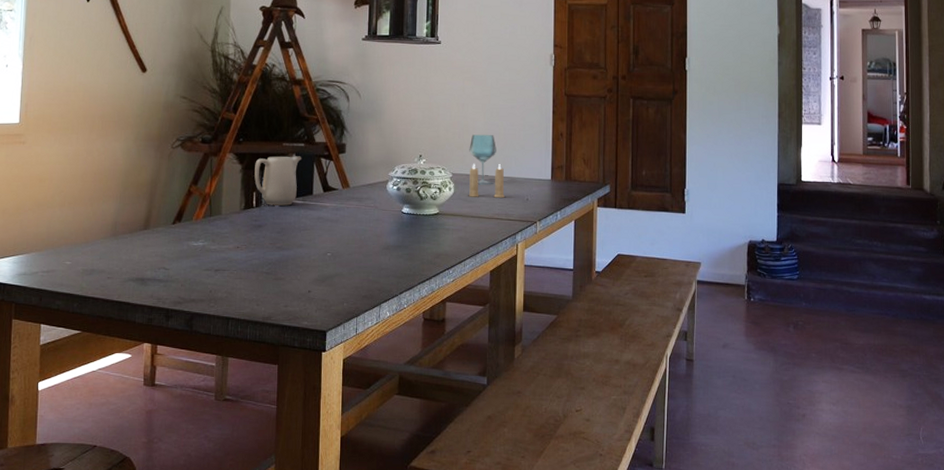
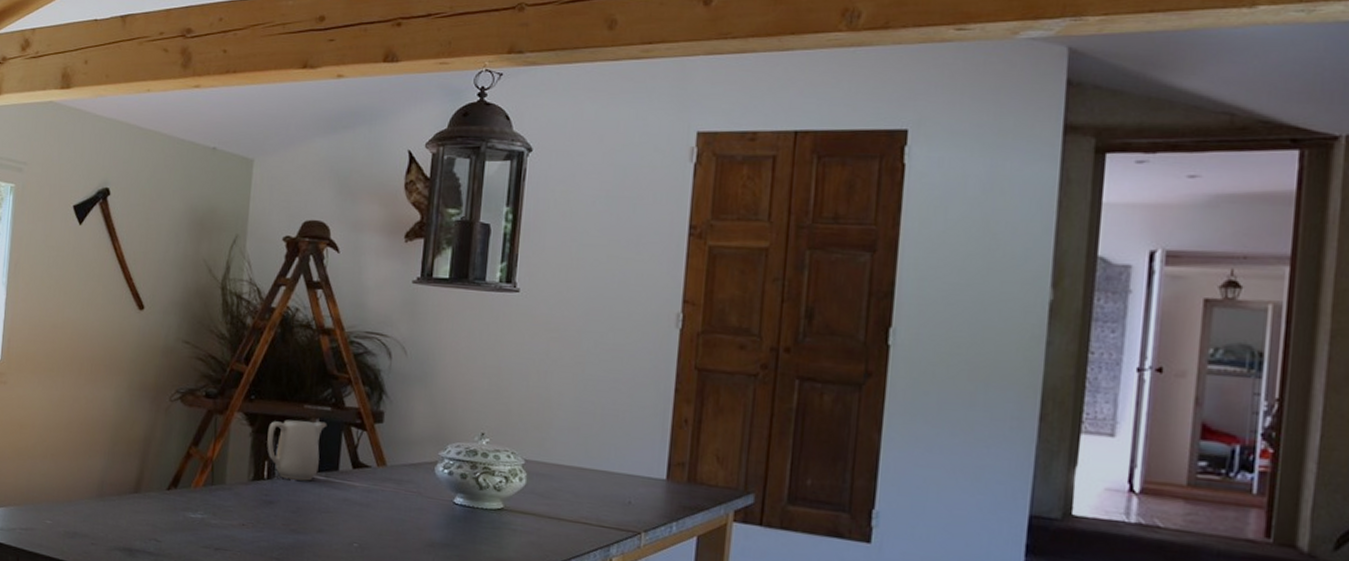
candle: present [468,164,505,198] -> none [545,449,598,498]
wine glass: present [469,134,496,185] -> none [550,412,590,480]

